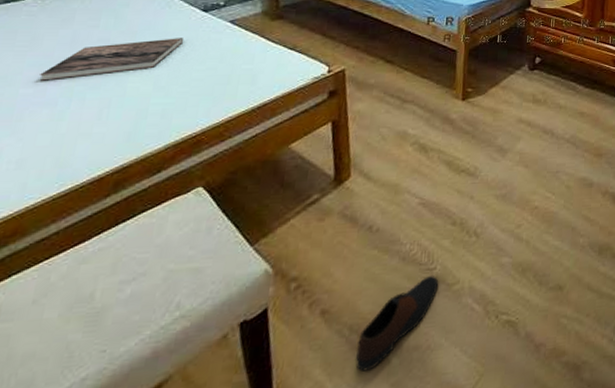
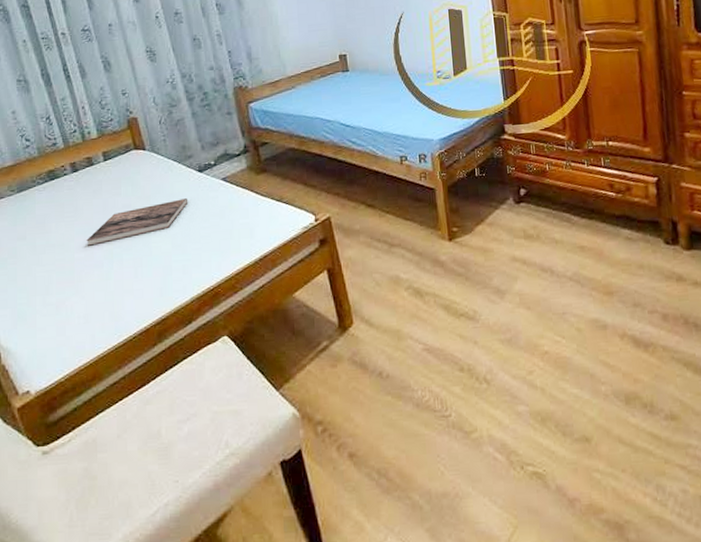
shoe: present [356,276,439,372] -> none [387,423,457,515]

